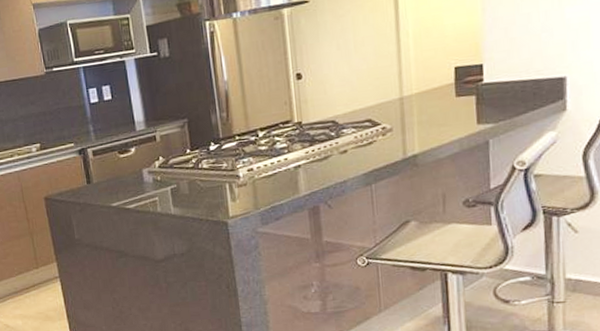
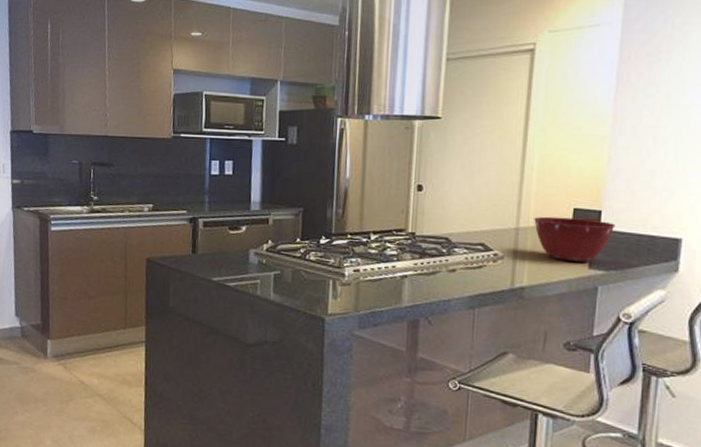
mixing bowl: none [417,74,499,122] -> present [534,216,616,262]

